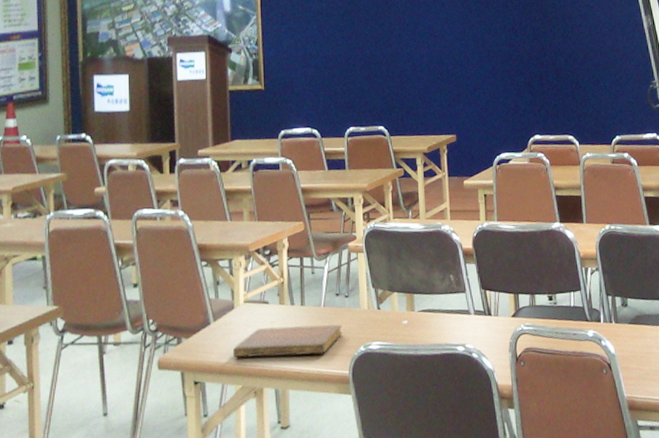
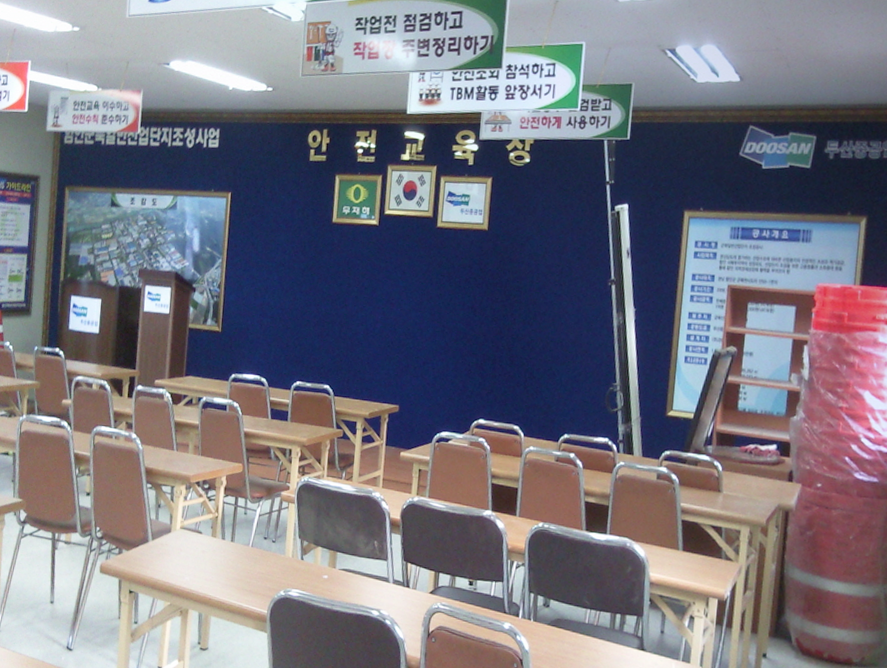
notebook: present [233,324,343,358] -> none [166,555,266,590]

